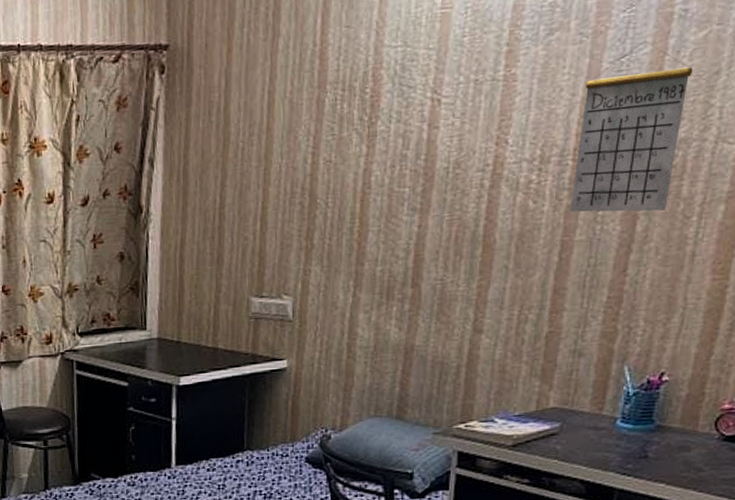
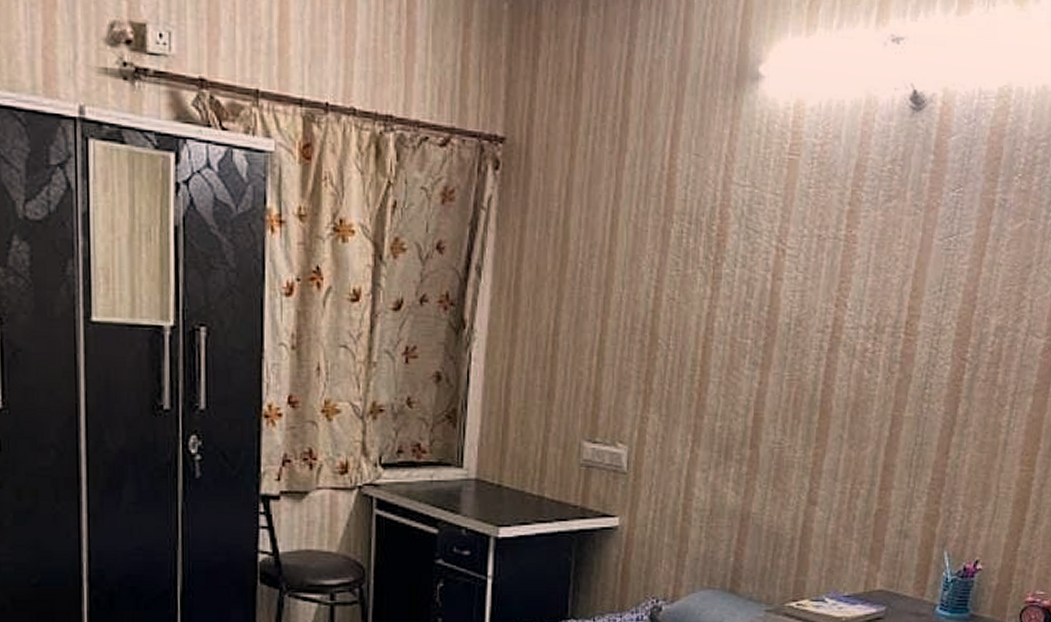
calendar: present [570,40,694,213] -> none [900,223,1010,396]

